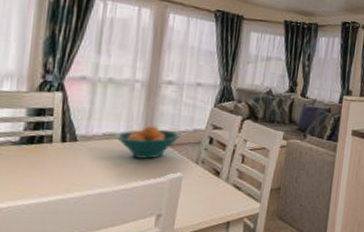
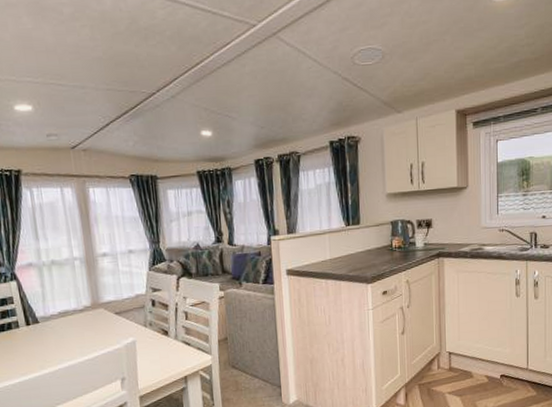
fruit bowl: present [116,125,182,159] -> none [70,298,126,330]

